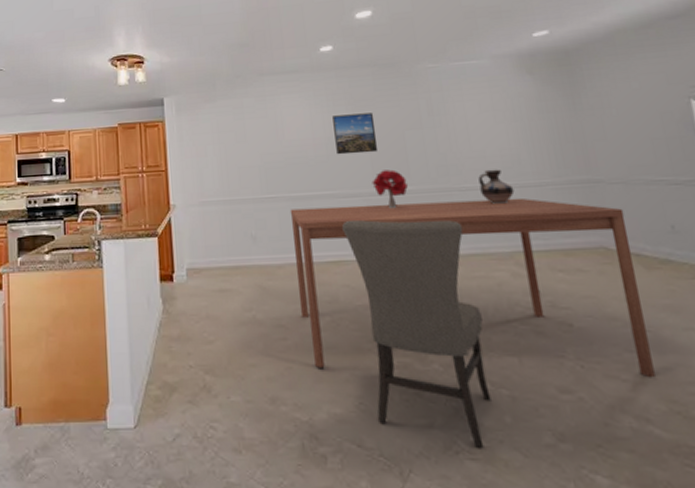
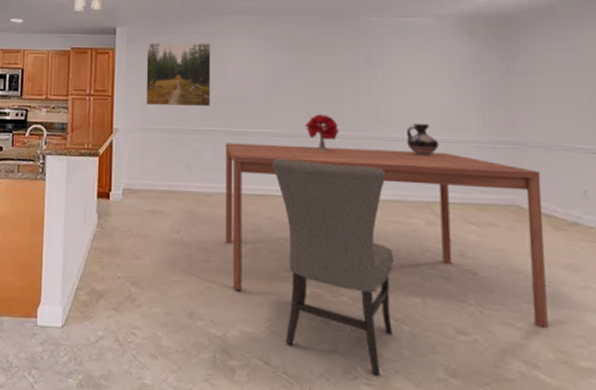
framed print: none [197,106,271,178] -> present [146,43,211,107]
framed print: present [332,113,378,155] -> none [275,59,315,97]

